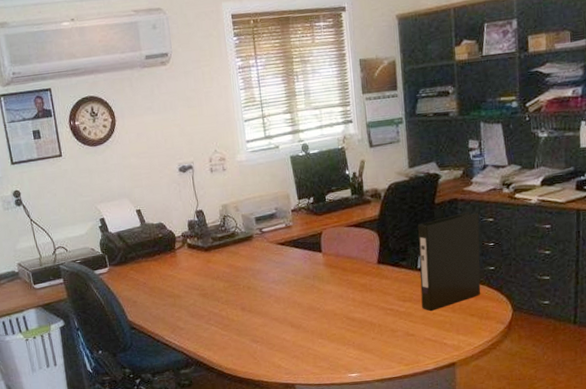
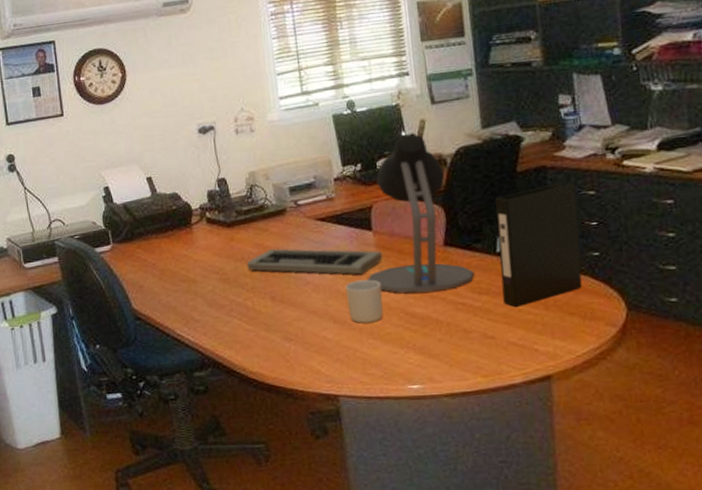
computer keyboard: none [221,268,330,289] -> present [246,248,383,275]
mug: none [300,292,330,327] -> present [345,279,384,323]
desk lamp: none [317,172,400,302] -> present [367,133,474,293]

